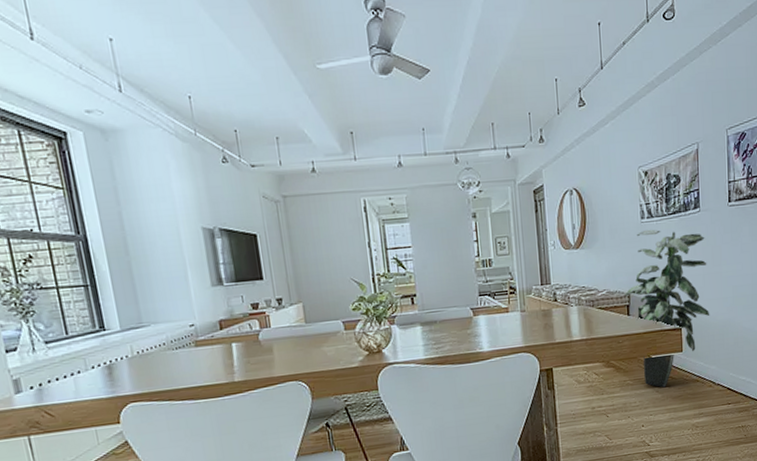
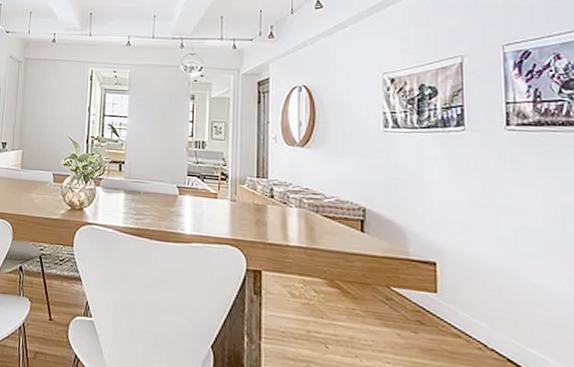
indoor plant: present [625,229,710,388] -> none [359,140,479,333]

